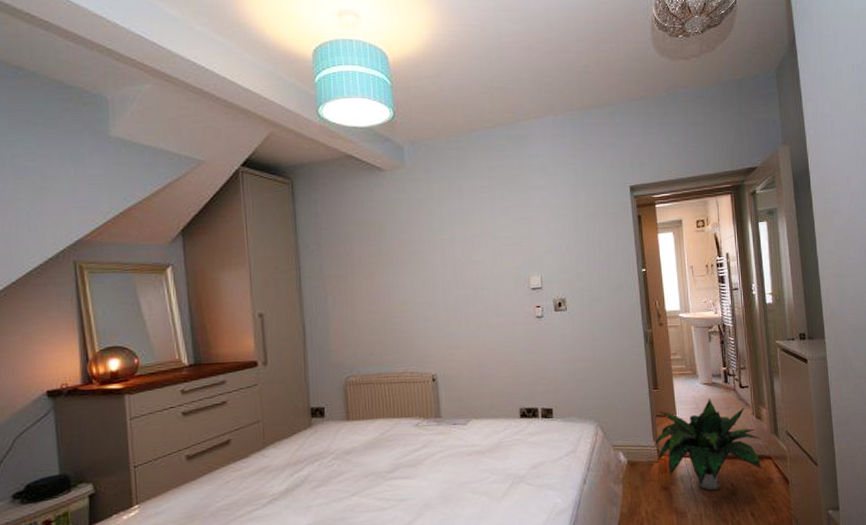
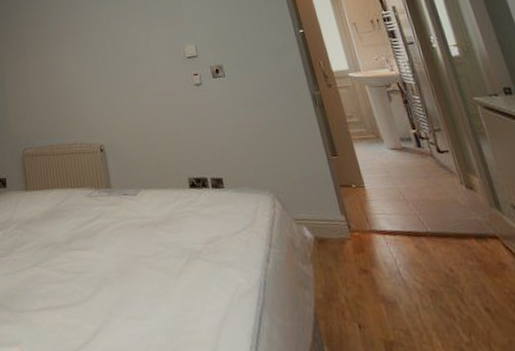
potted plant: present [654,399,762,490] -> none [342,166,488,275]

